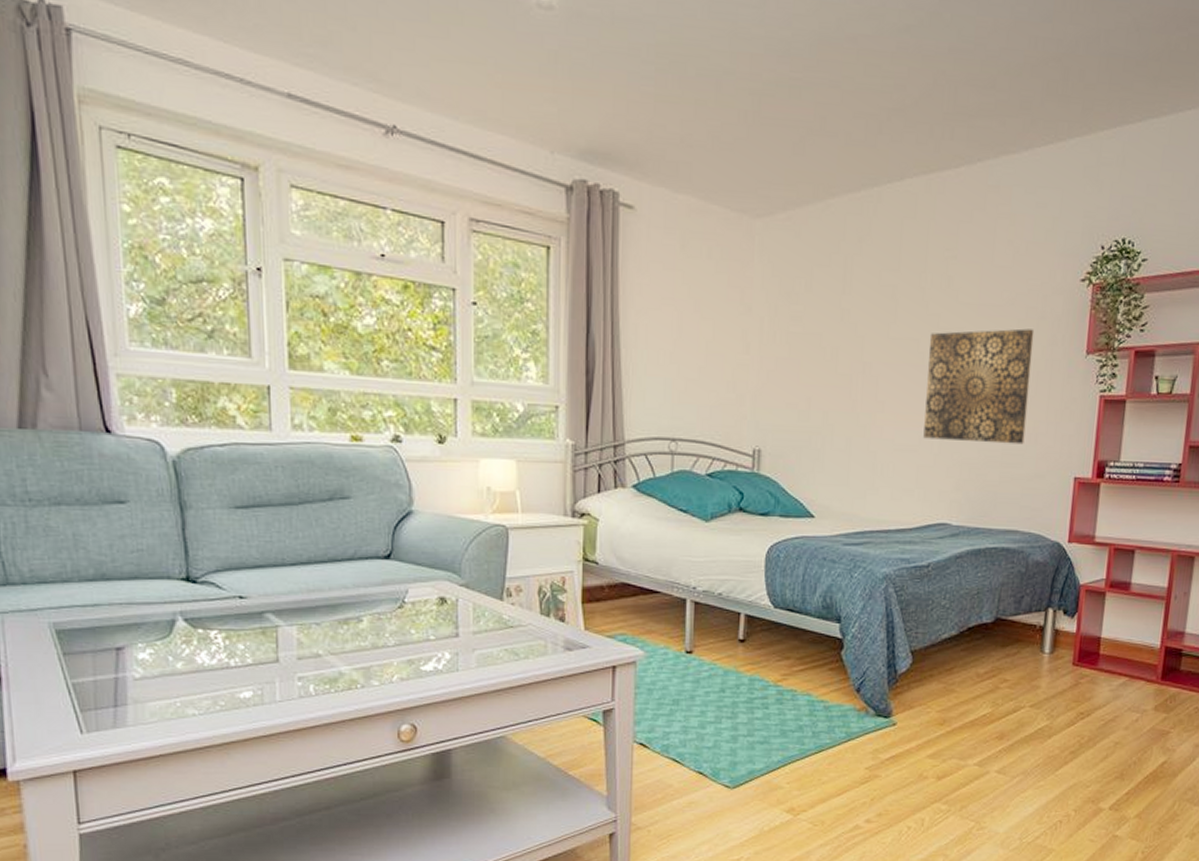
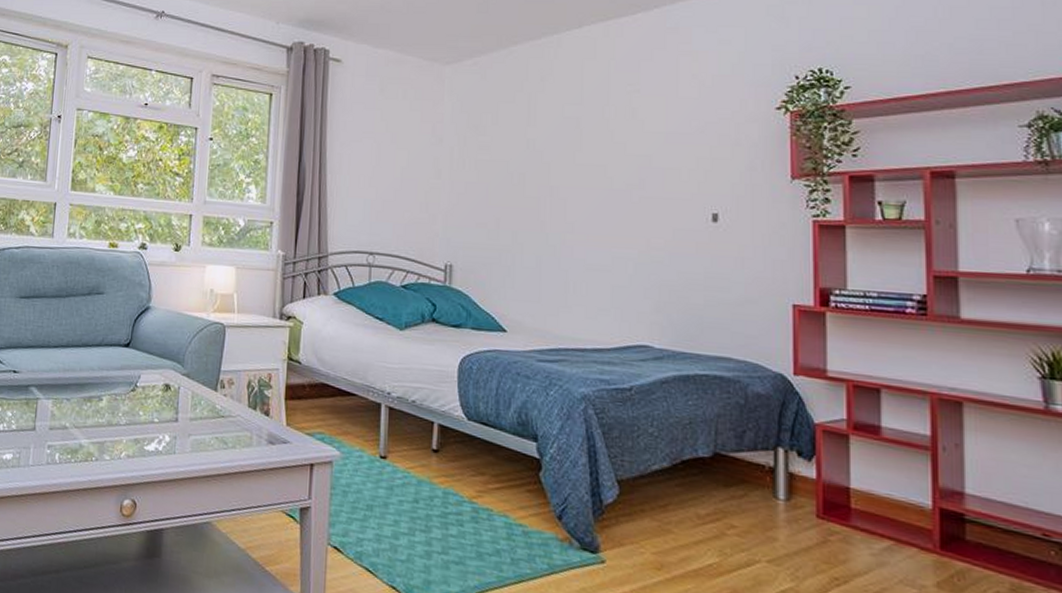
wall art: present [923,328,1035,445] -> none [616,155,729,268]

